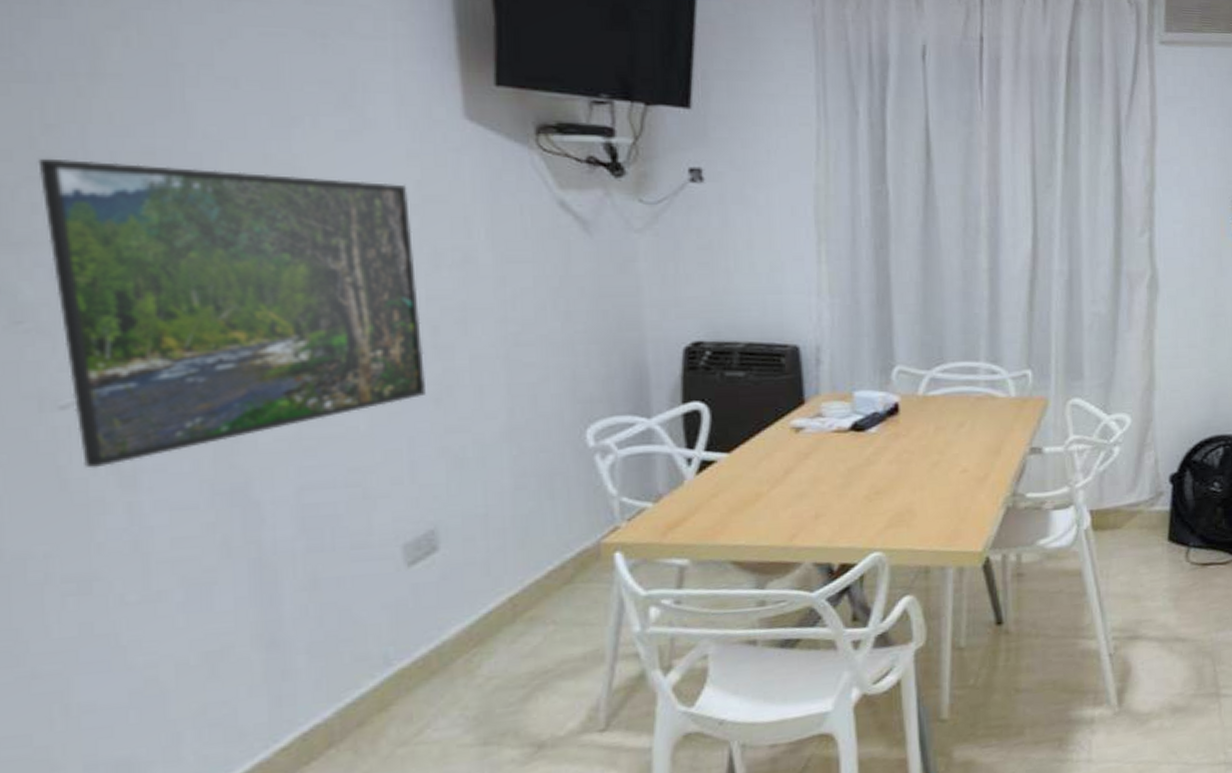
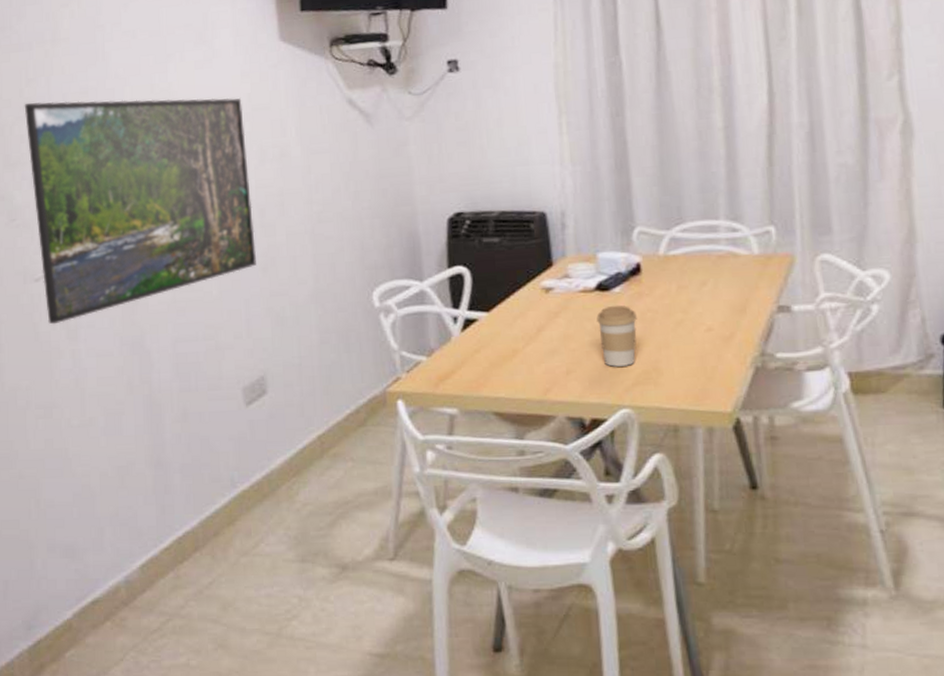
coffee cup: none [850,446,893,510] -> present [596,305,637,367]

